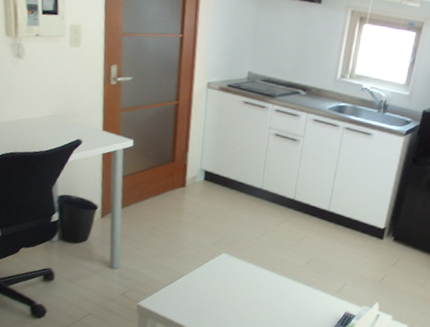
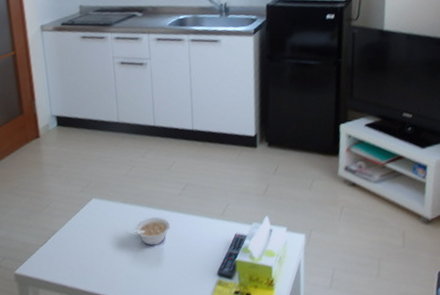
legume: none [251,281,288,307] -> present [130,217,170,246]

